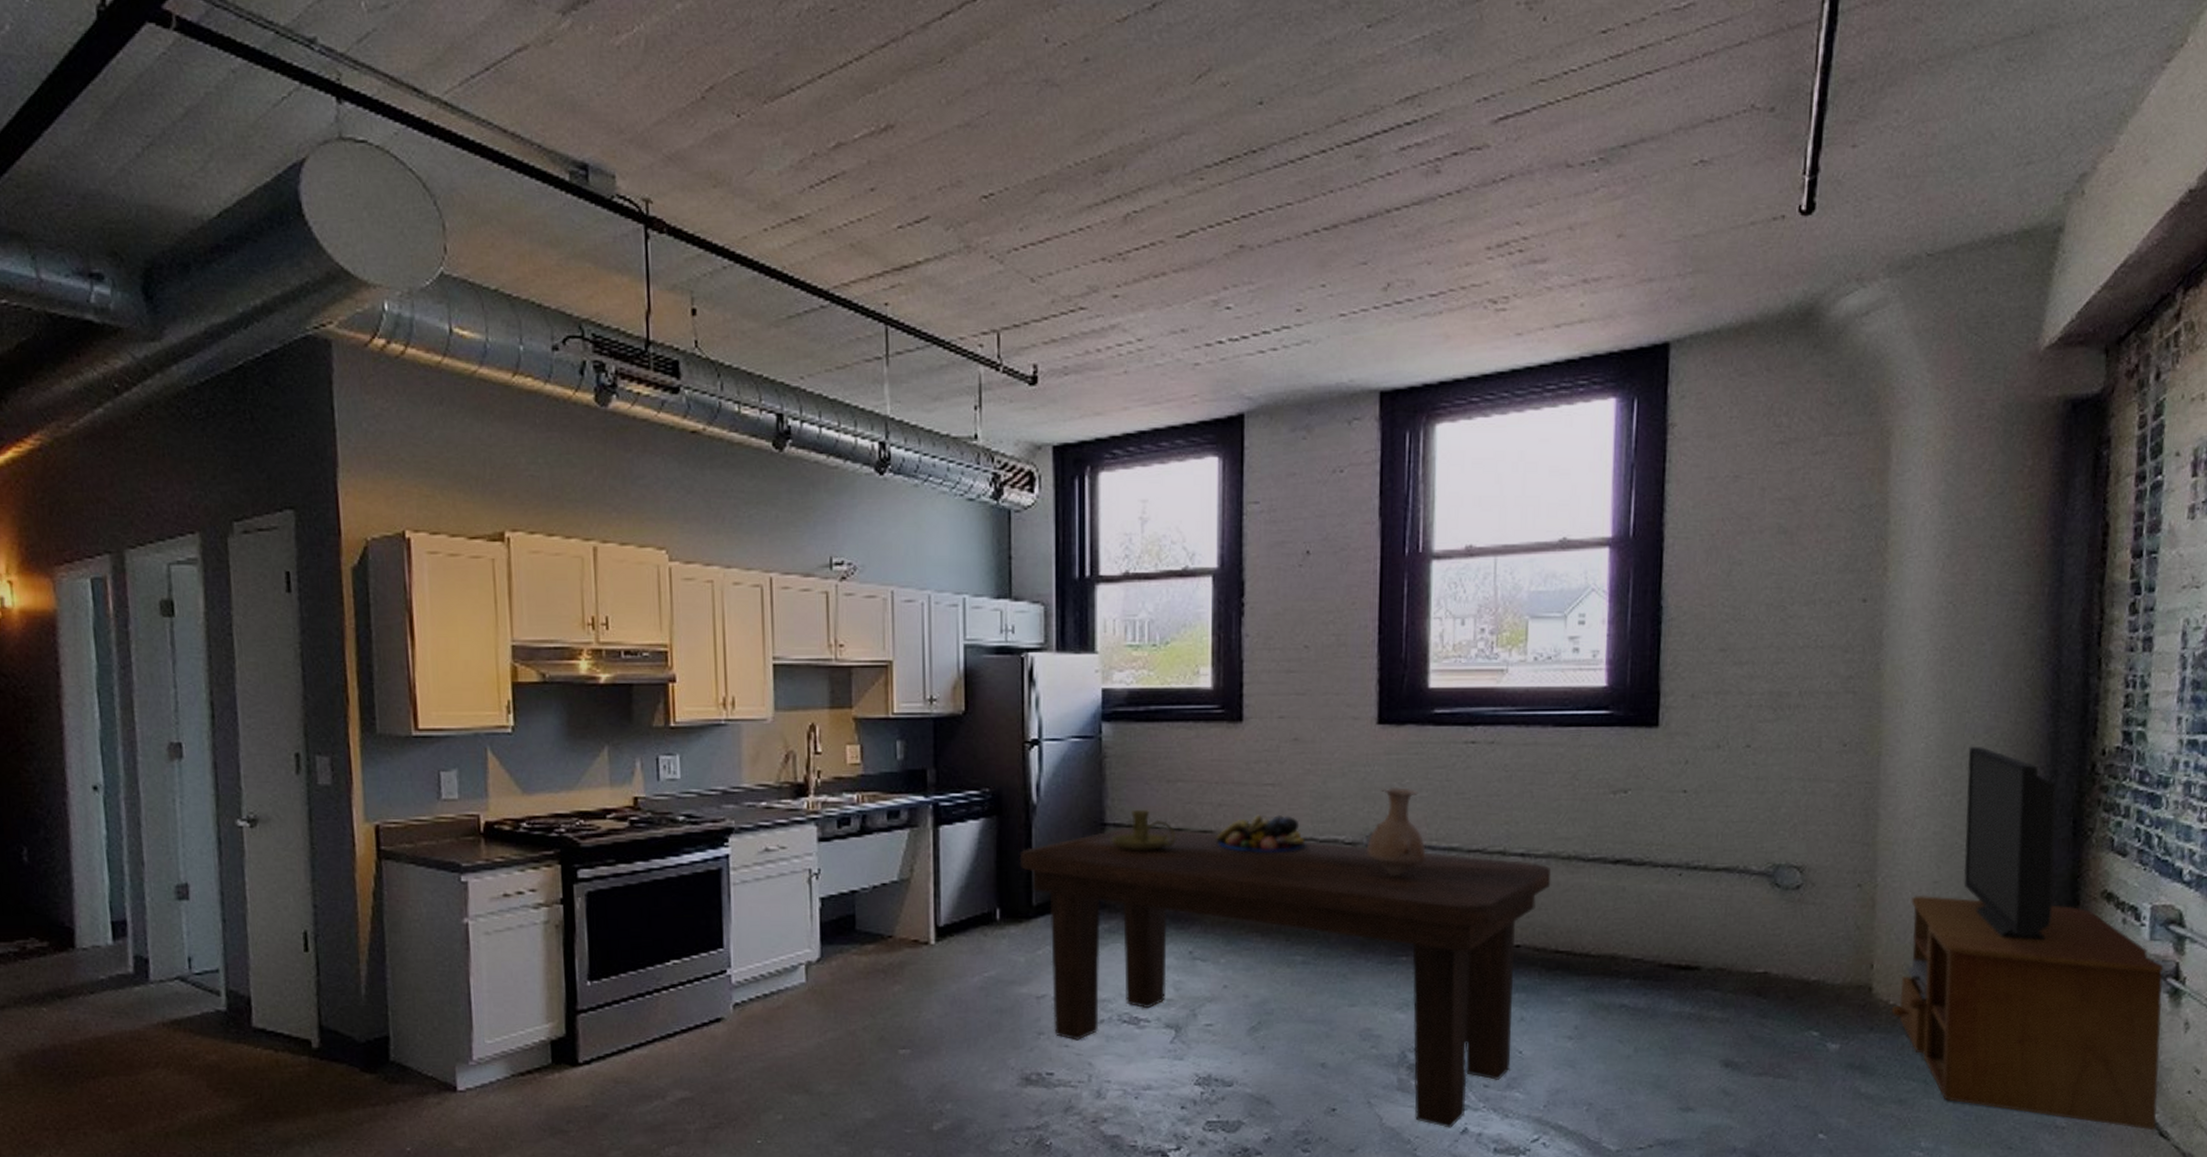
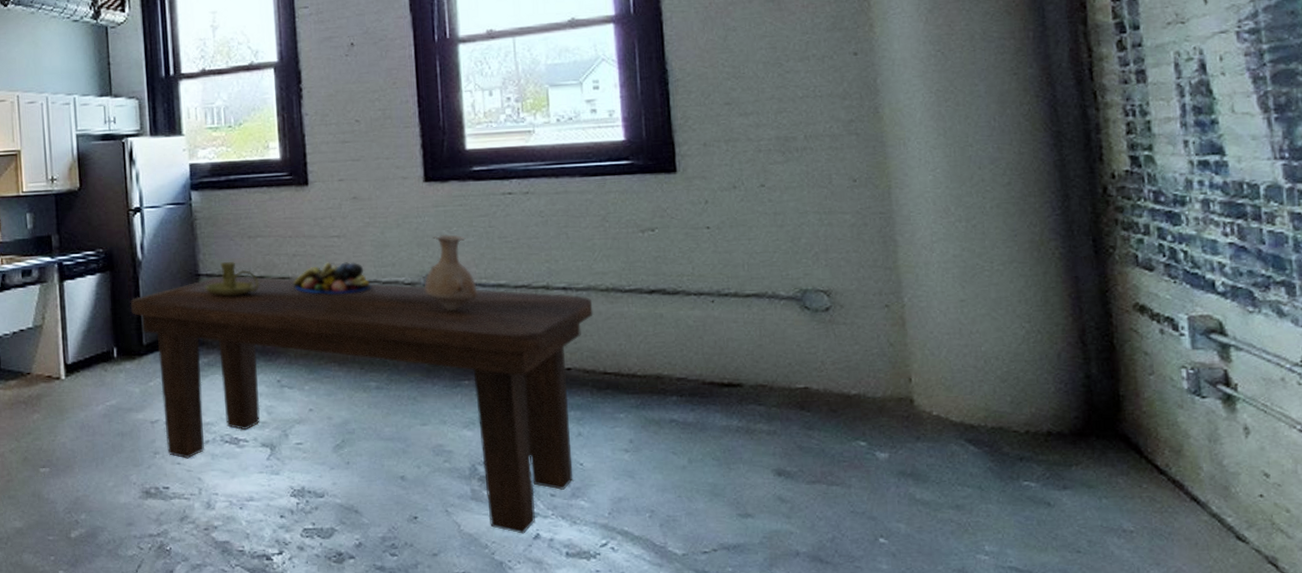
tv stand: present [1892,746,2165,1131] -> none [936,176,1232,534]

